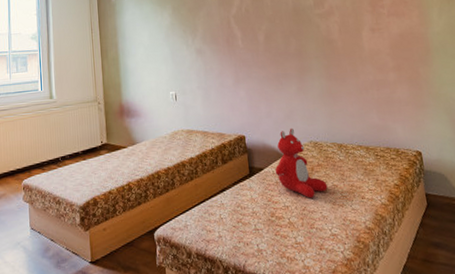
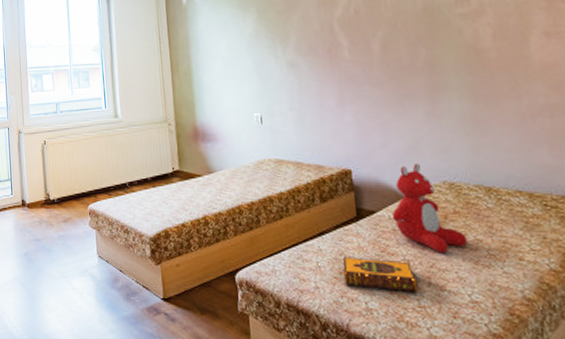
hardback book: none [239,207,295,233] -> present [342,257,418,294]

